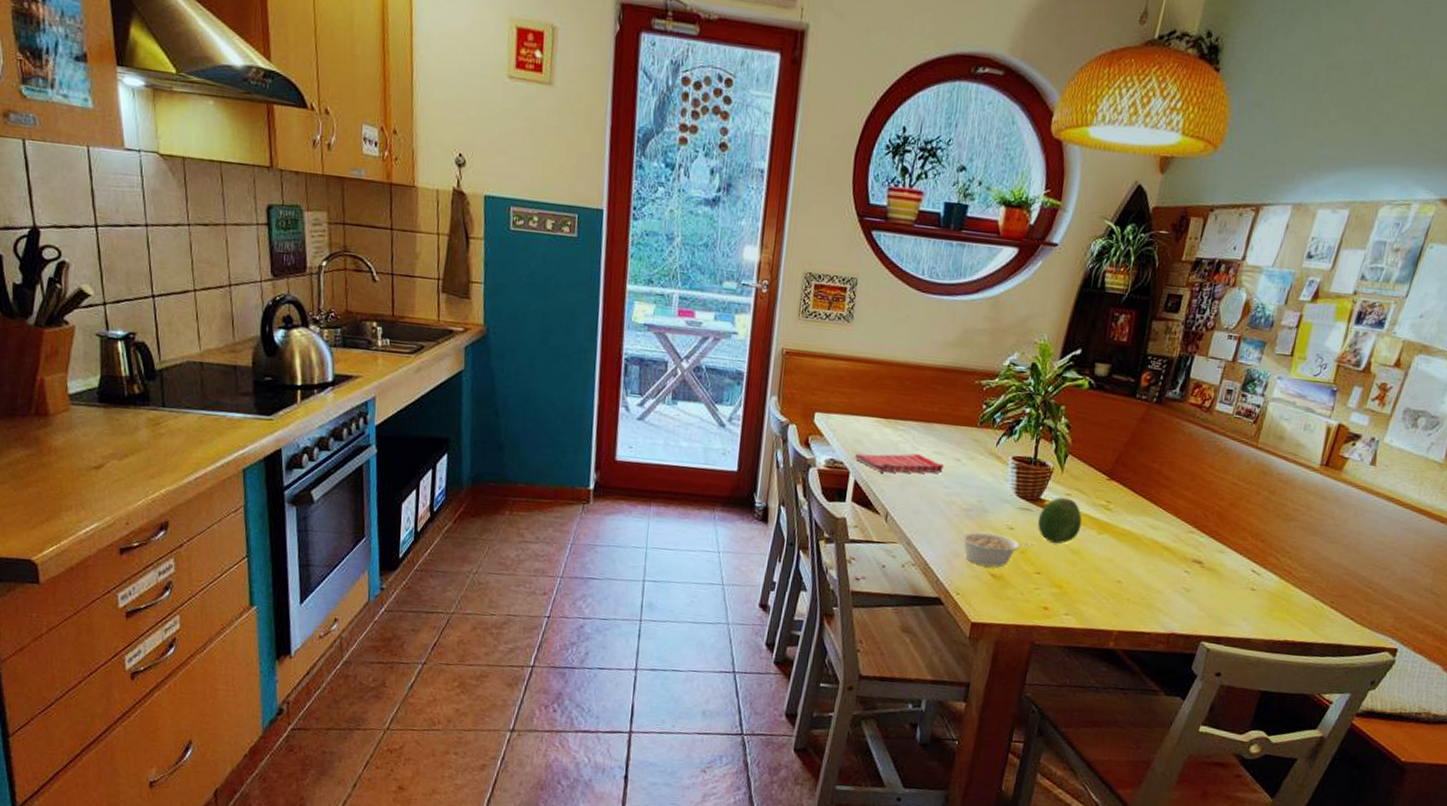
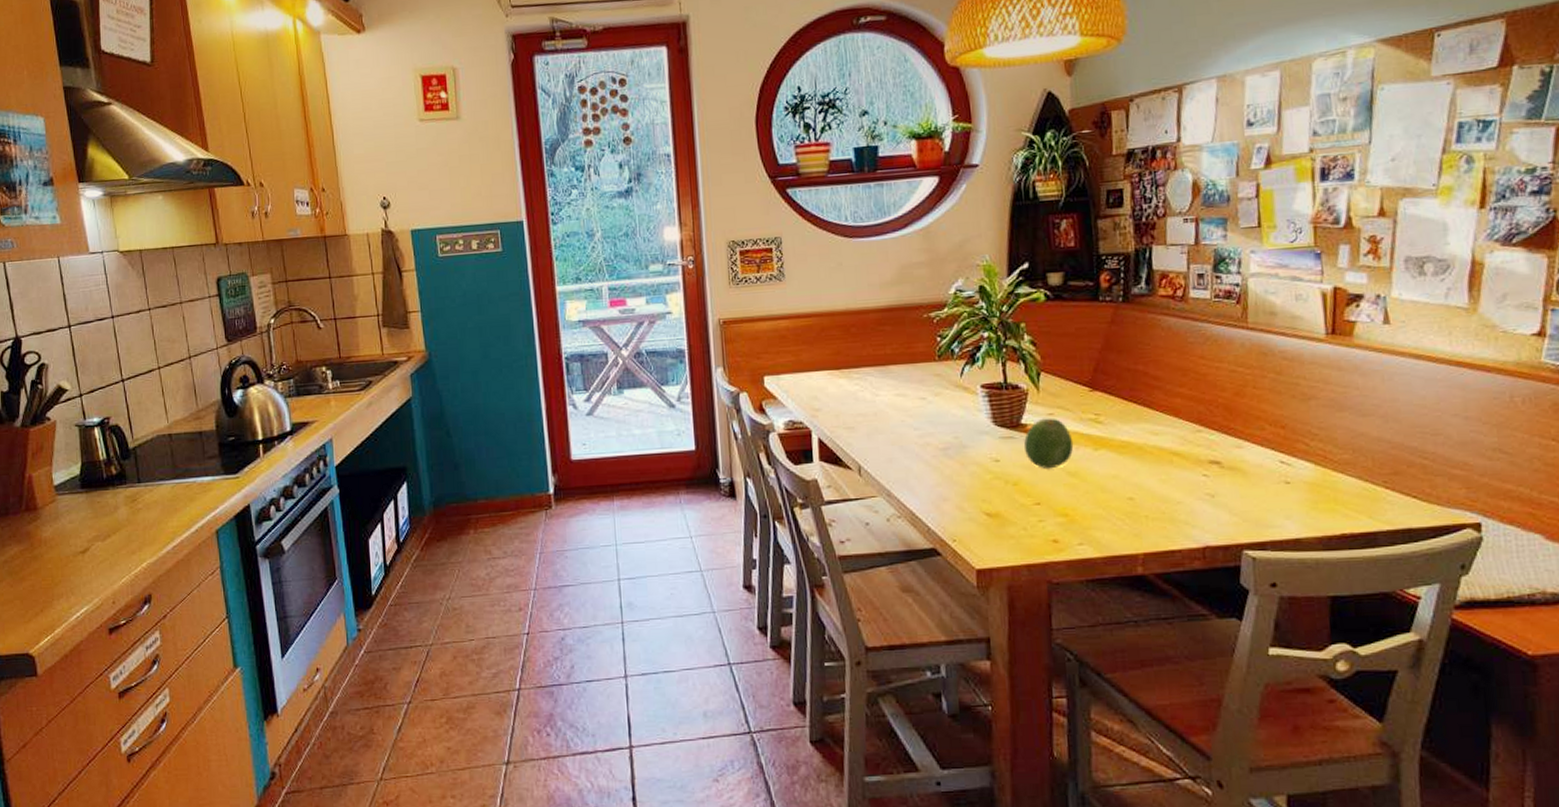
dish towel: present [854,453,944,474] -> none [813,399,910,426]
legume: present [960,531,1034,567] -> none [943,468,1026,506]

